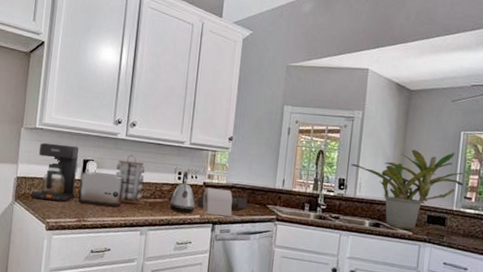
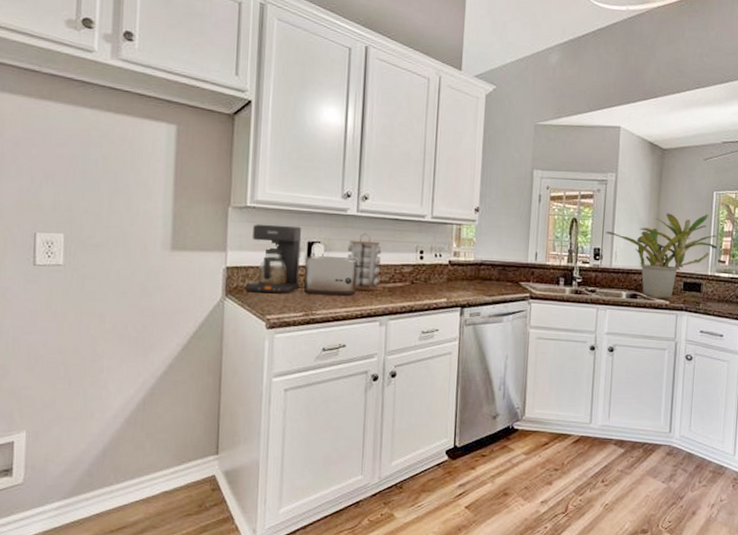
kettle: present [169,170,196,214] -> none [411,248,442,297]
paper towel holder: present [197,187,248,217] -> none [443,266,499,298]

